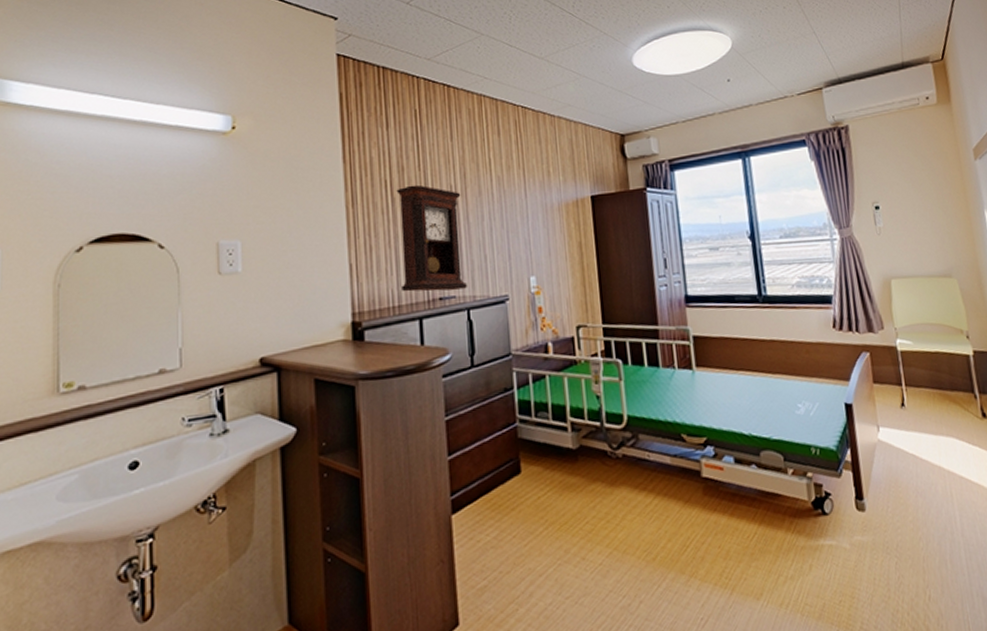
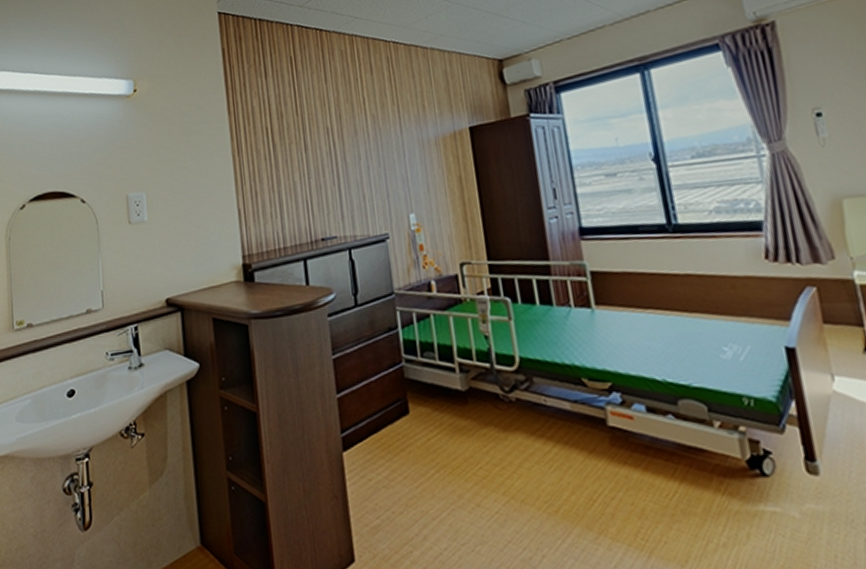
pendulum clock: present [396,184,468,292] -> none [277,129,349,234]

